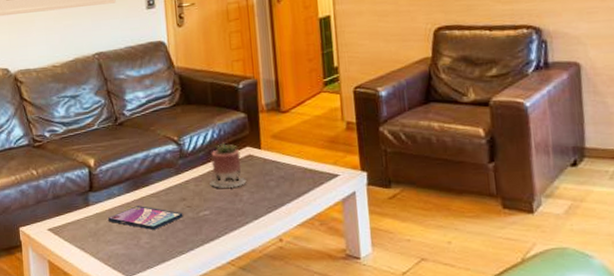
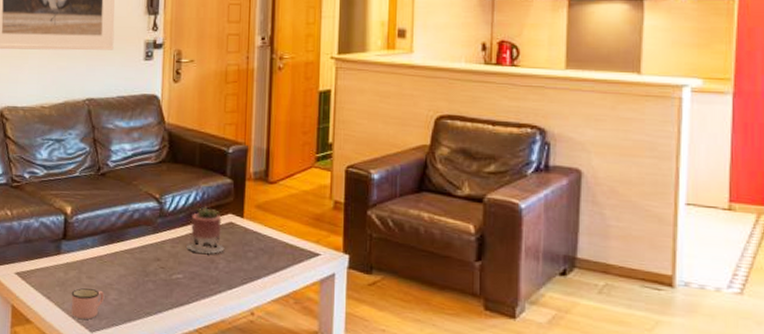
mug: none [104,236,136,265] -> present [71,288,104,319]
video game case: present [108,206,183,230] -> none [78,260,156,287]

